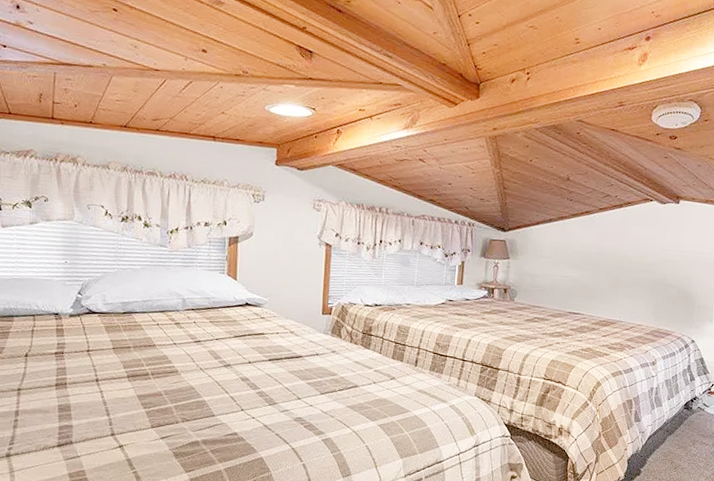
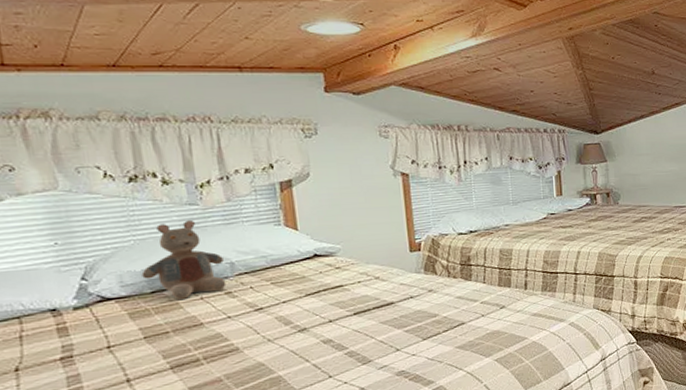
stuffed animal: none [119,258,178,323] -> present [141,219,227,301]

